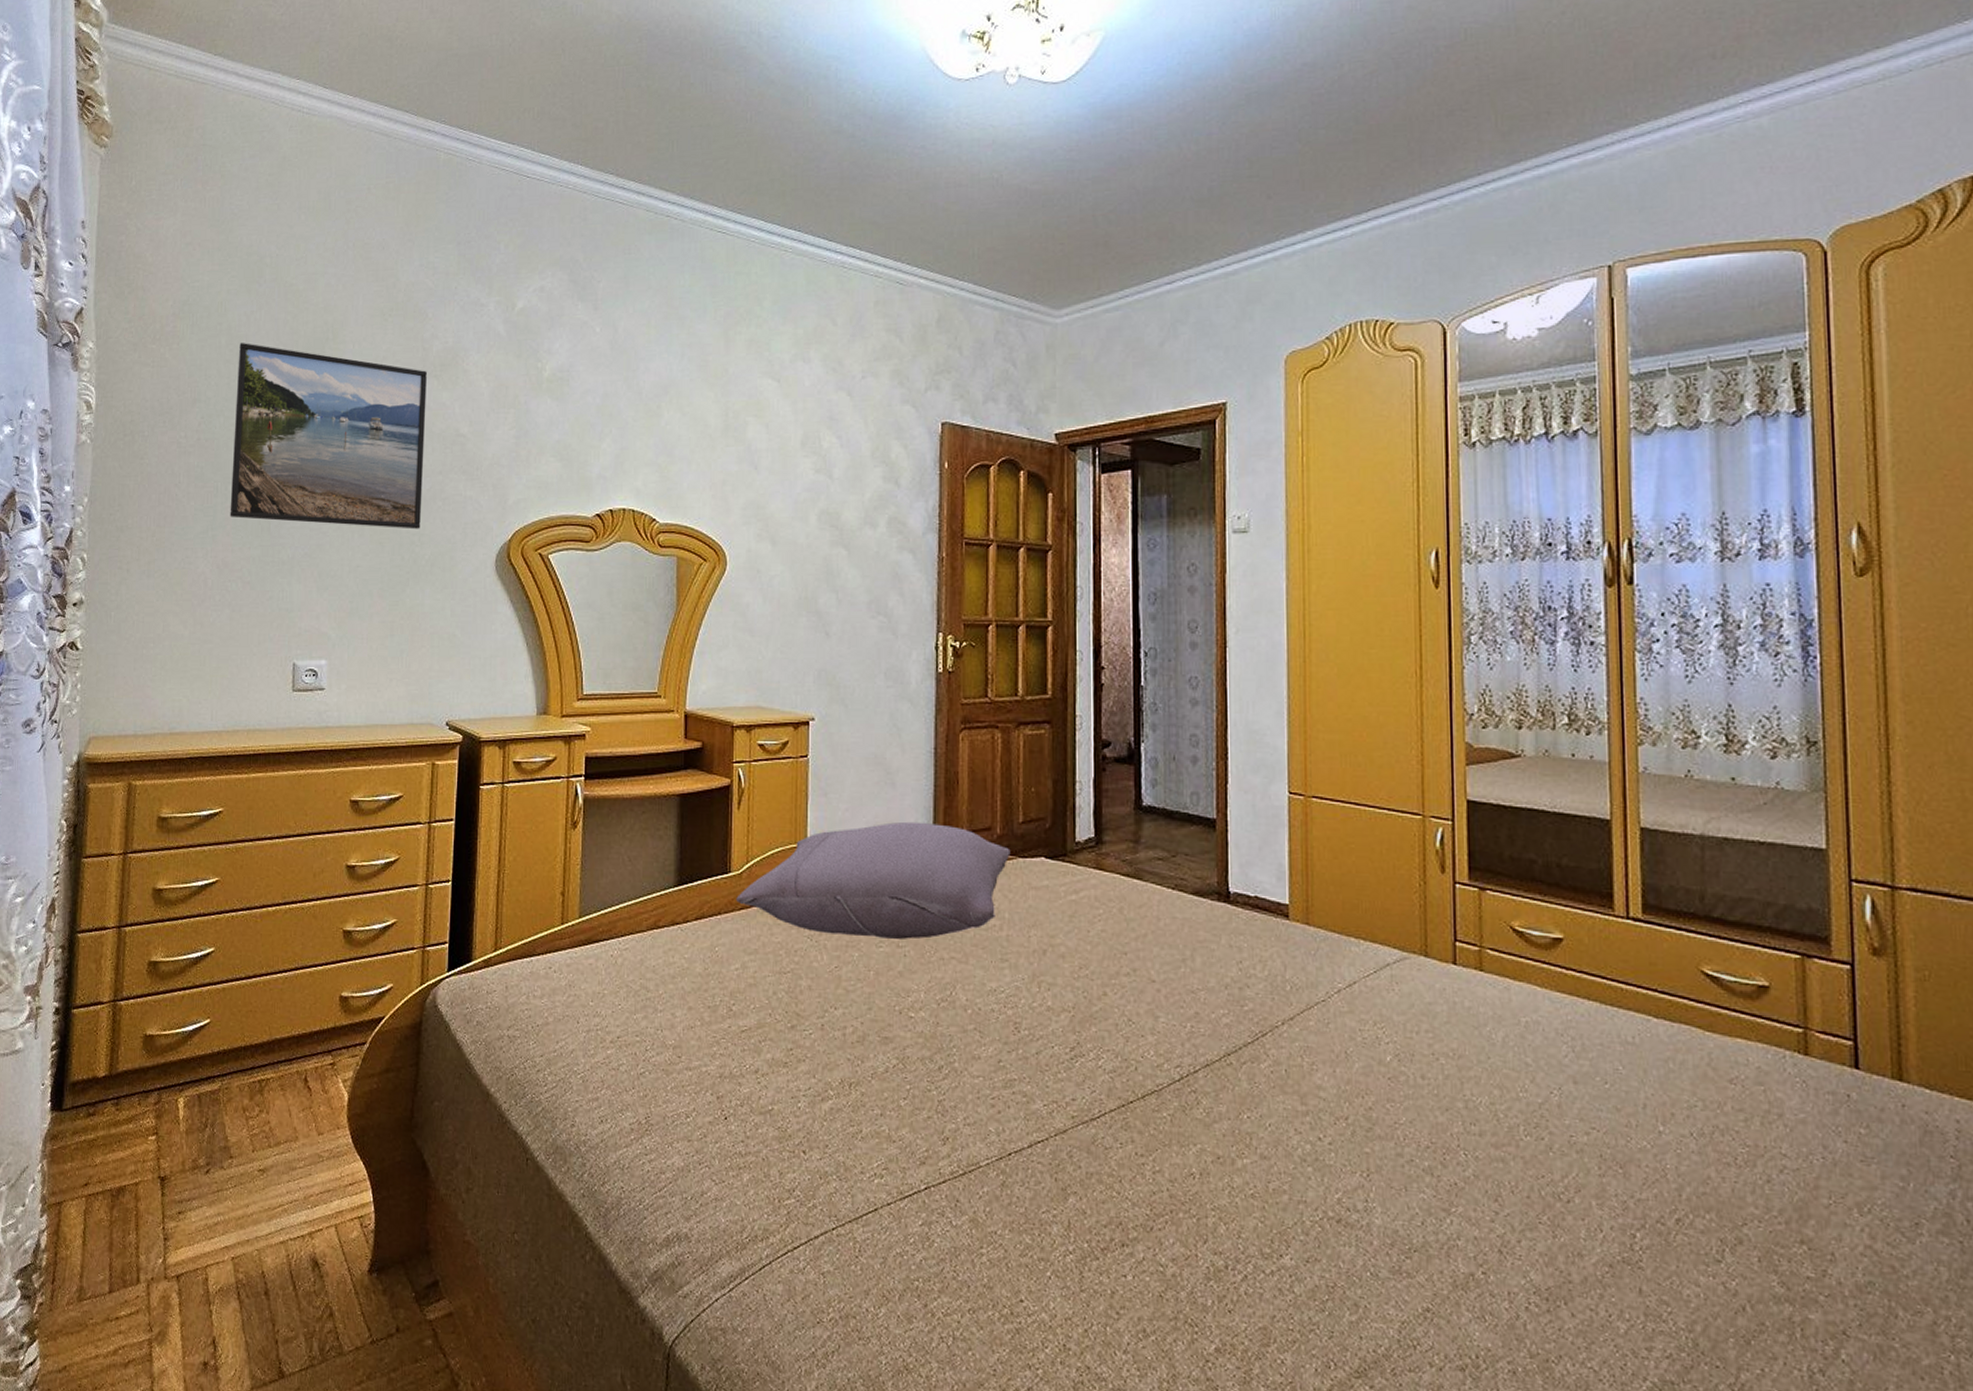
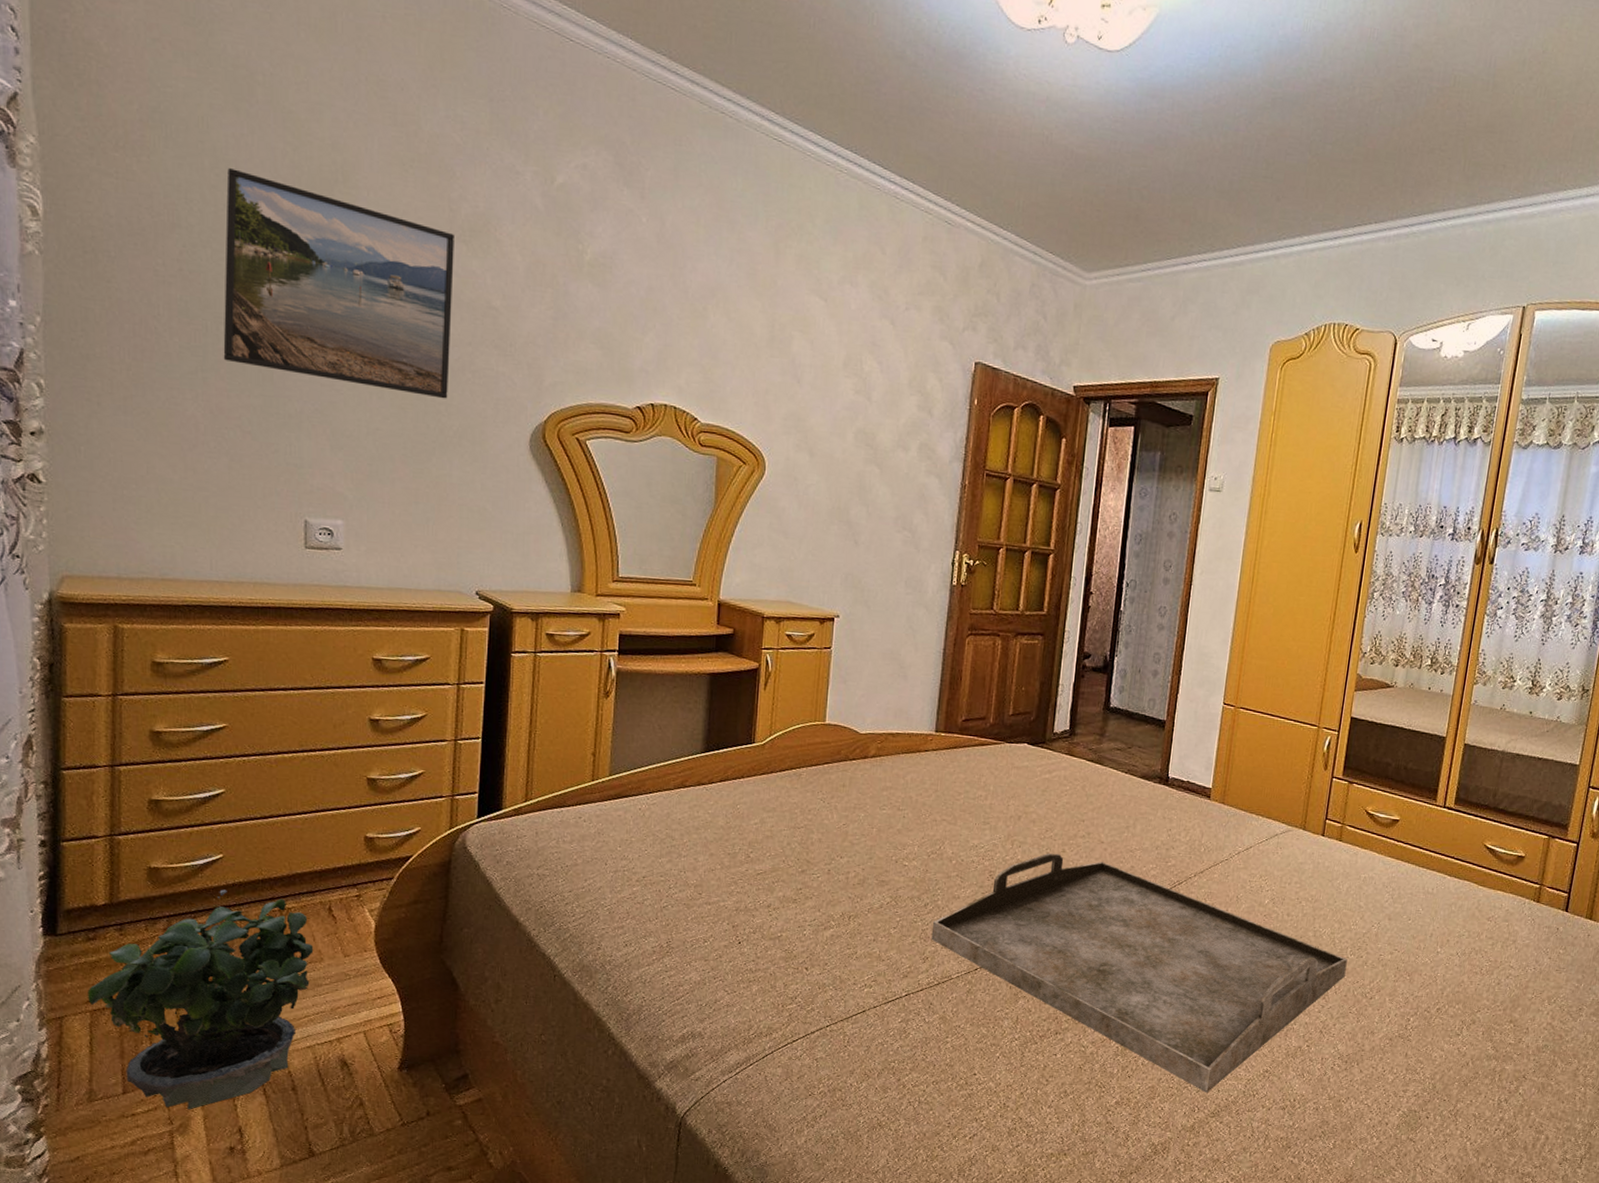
potted plant: none [84,1058,289,1314] -> present [87,889,314,1109]
pillow: present [736,821,1011,939] -> none [758,708,1000,804]
serving tray: none [950,996,1522,1341] -> present [931,852,1348,1094]

